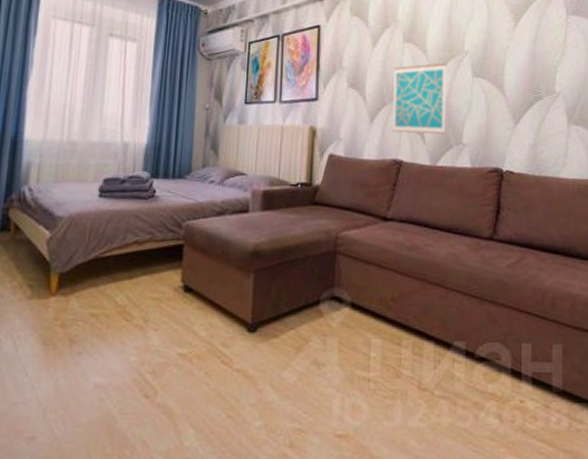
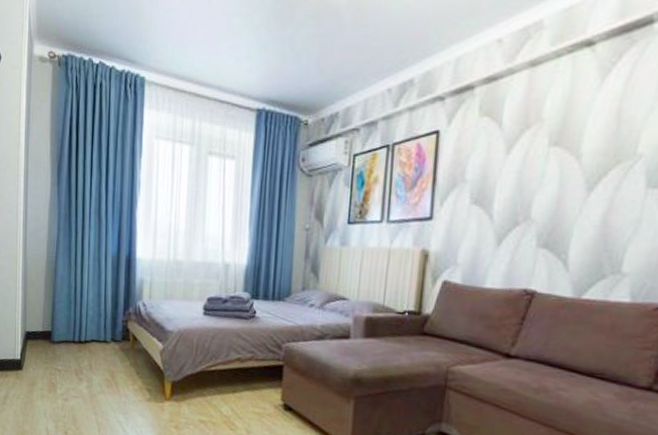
wall art: present [393,63,447,134] -> none [525,171,609,261]

